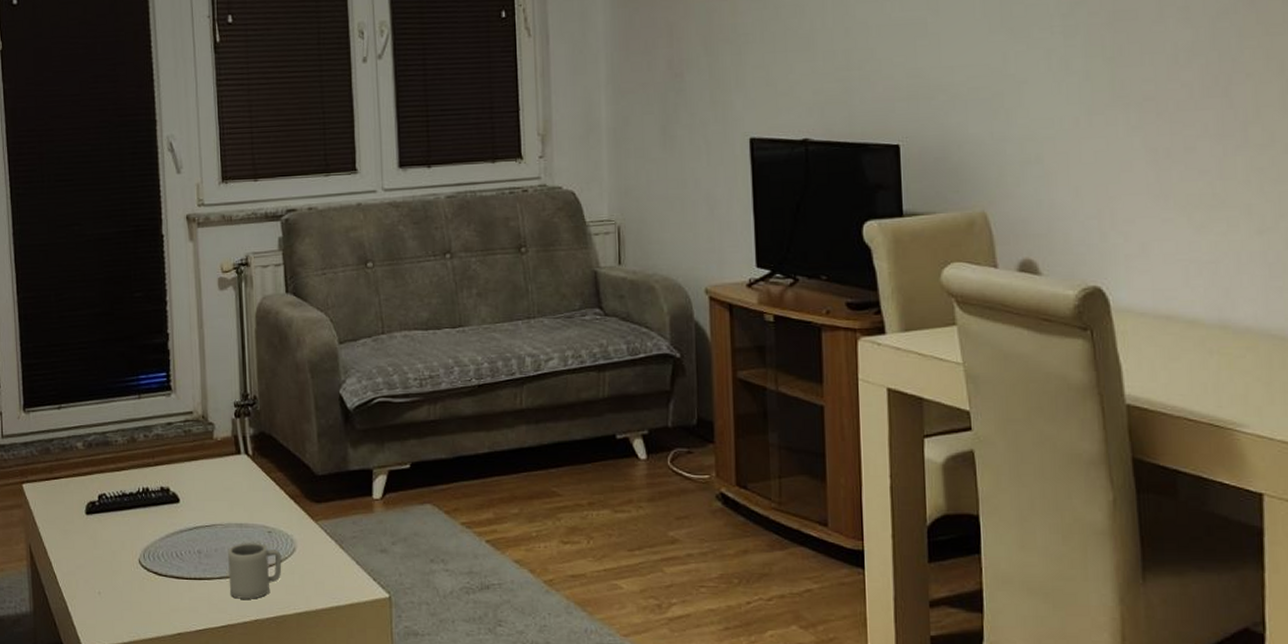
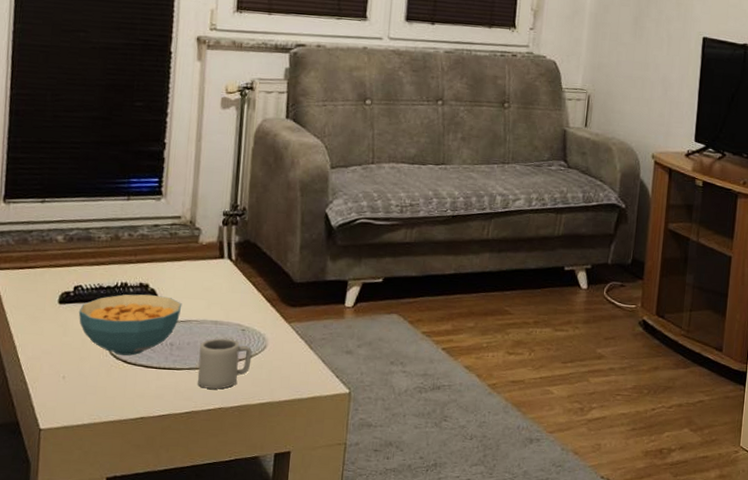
cereal bowl: none [105,498,205,566] -> present [78,294,182,356]

